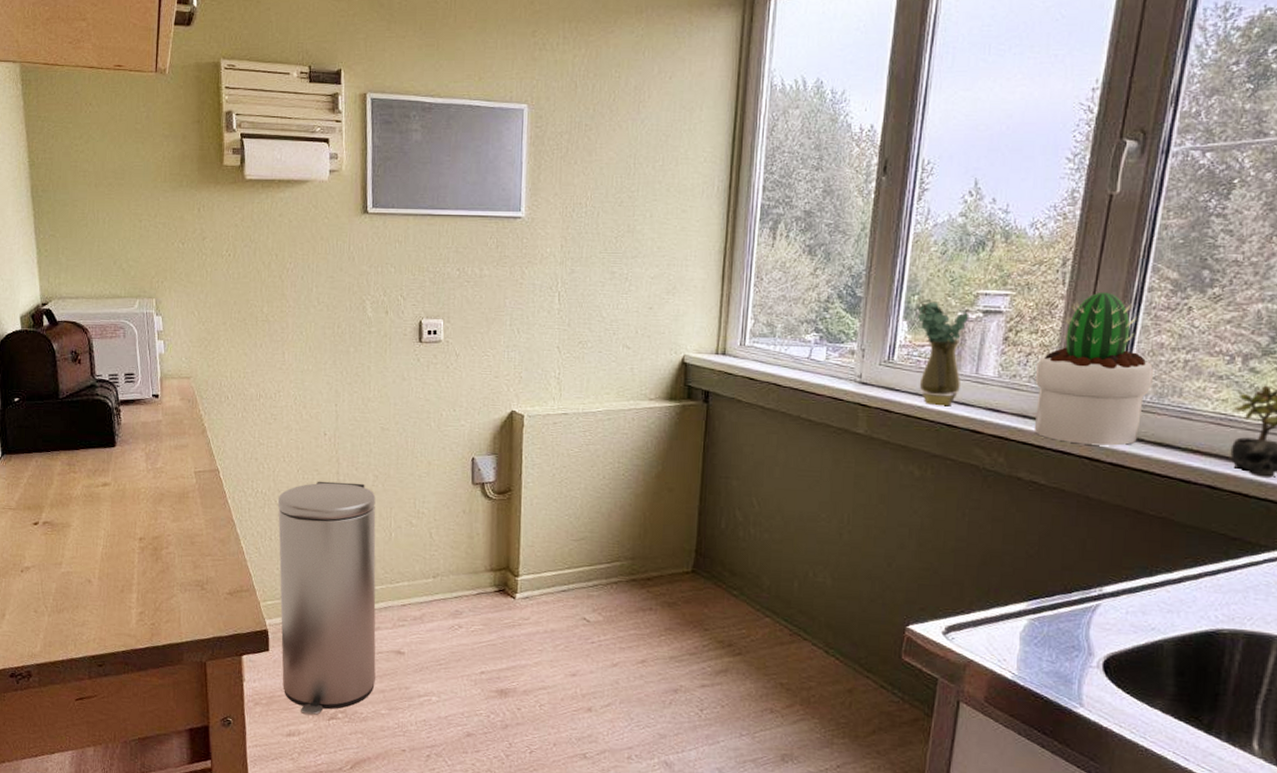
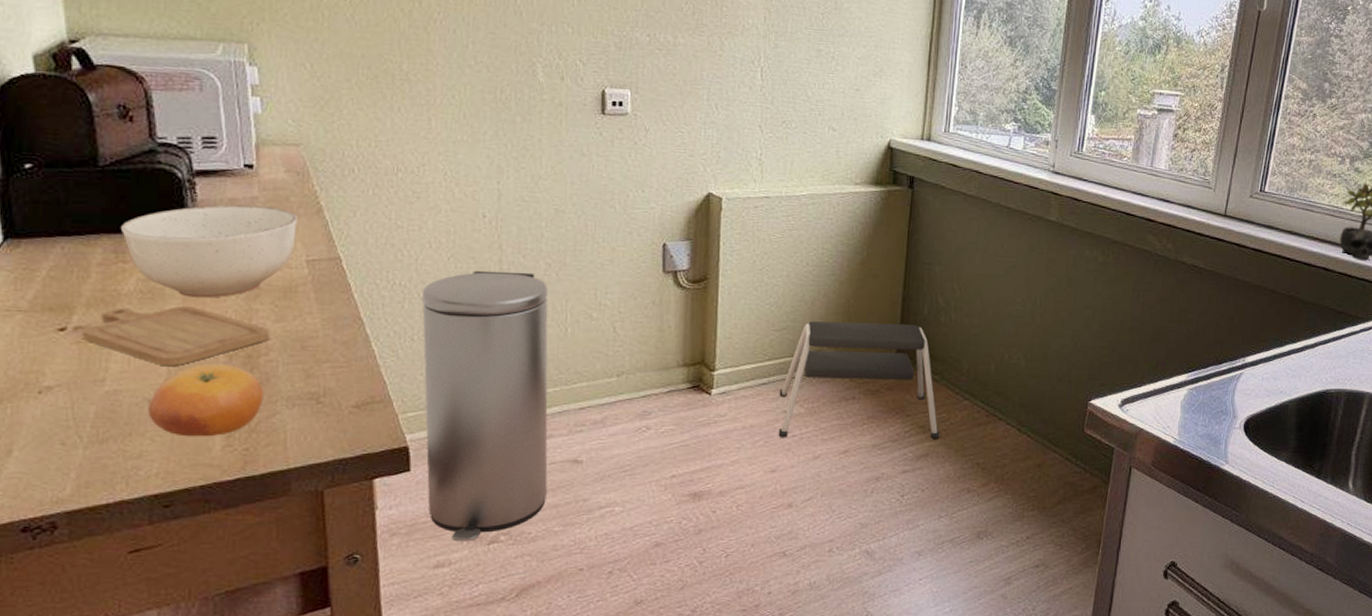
chopping board: none [48,507,169,555] -> present [81,306,270,367]
bowl: none [73,427,189,501] -> present [121,204,299,298]
fruit: none [88,553,165,613] -> present [148,363,264,437]
step stool: none [578,532,740,655] -> present [778,321,940,439]
vase: present [916,297,970,407] -> none [1102,93,1147,196]
potted cactus: present [1033,292,1155,446] -> none [1195,97,1288,234]

